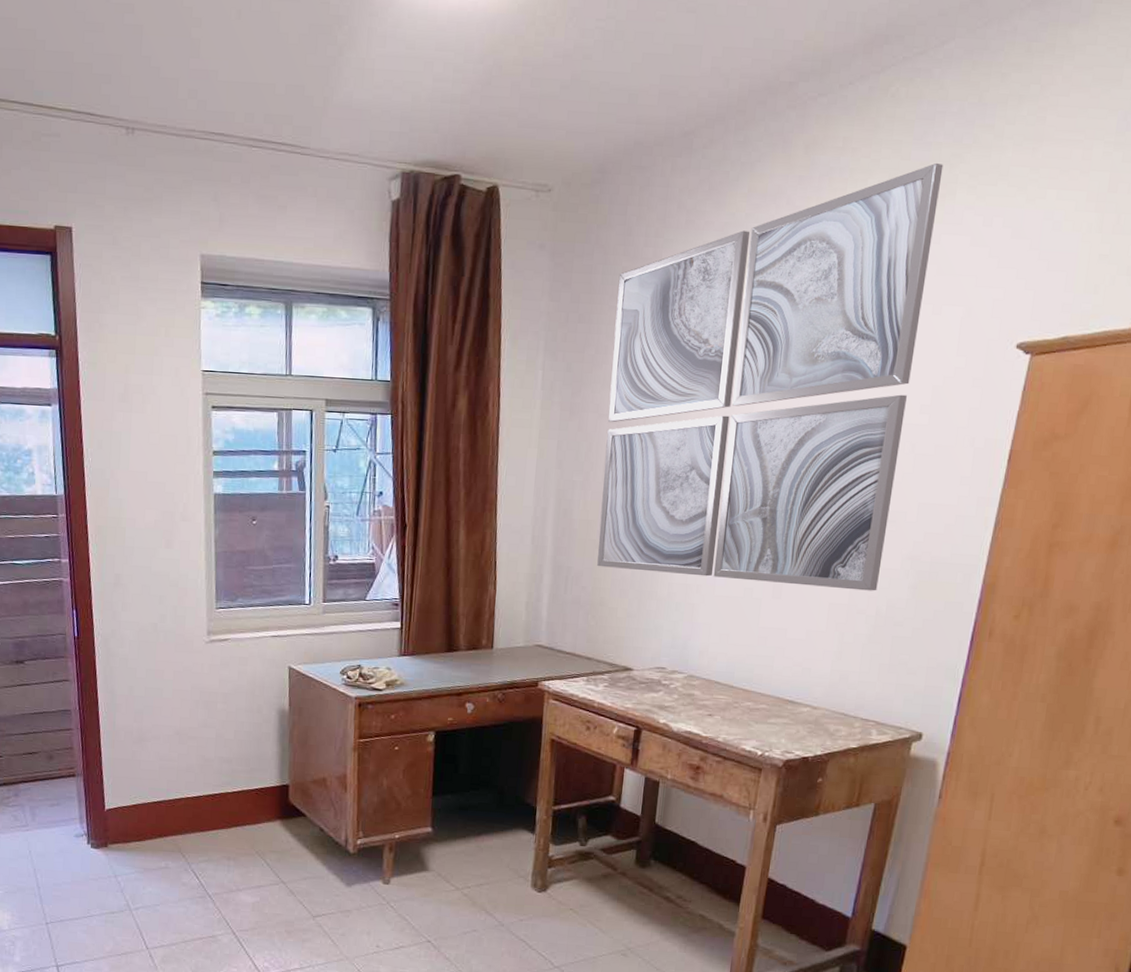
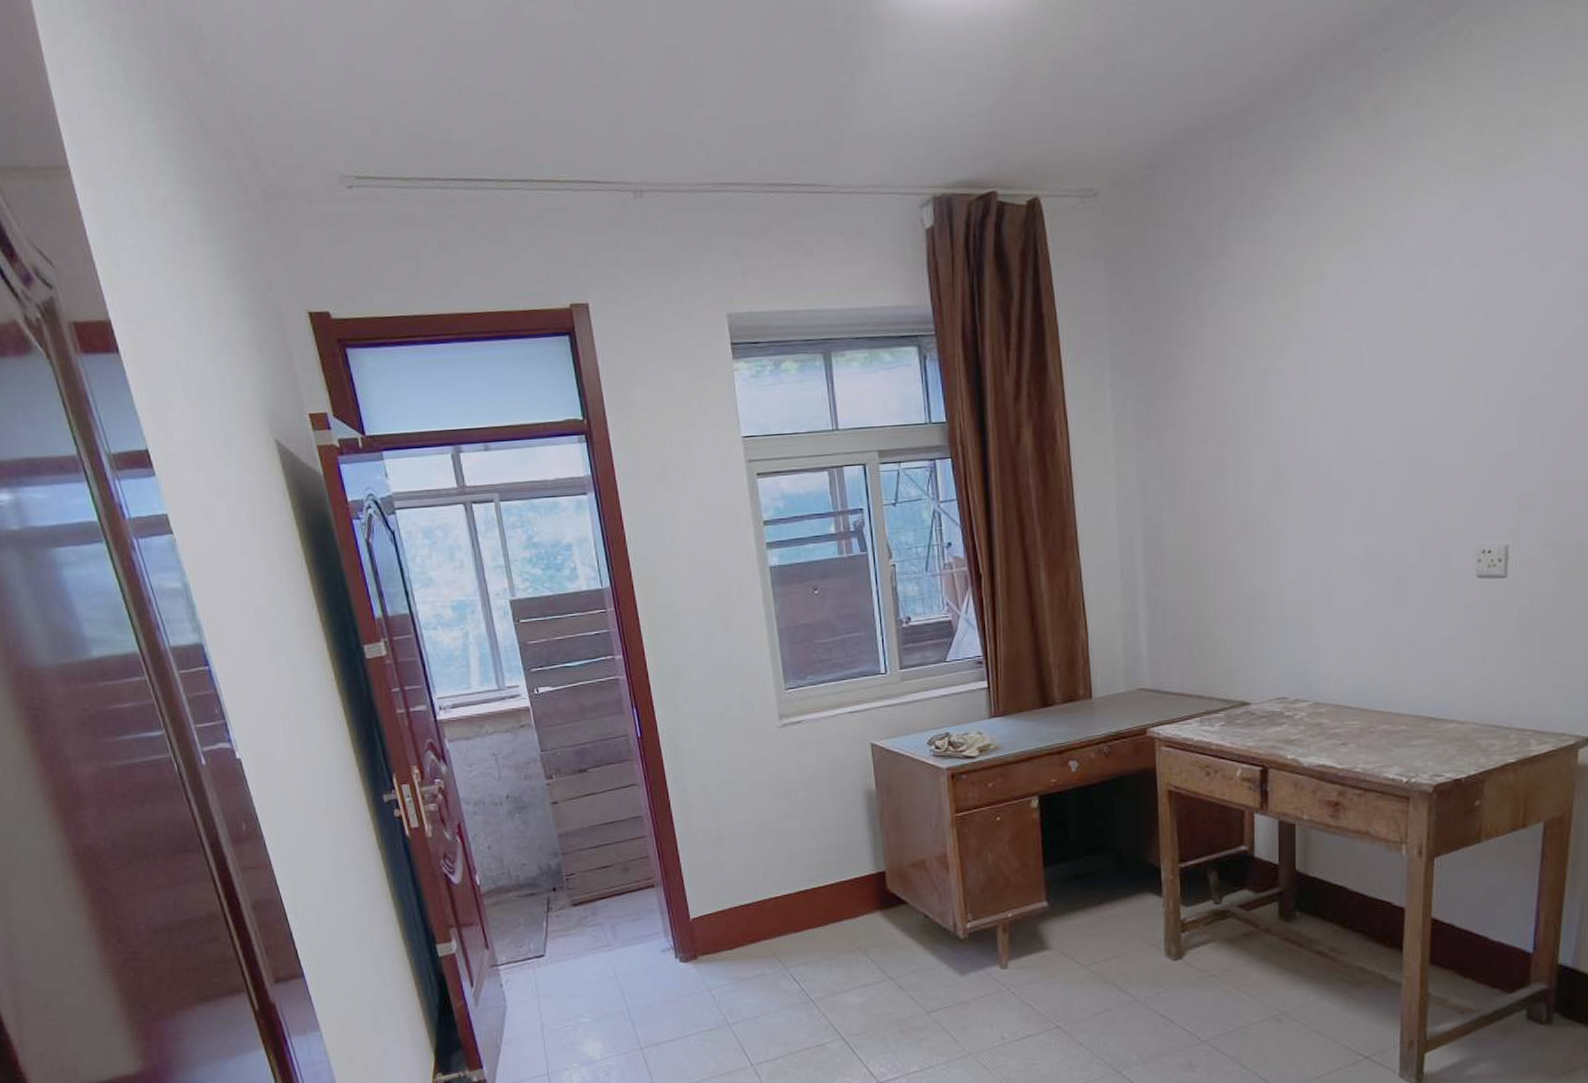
wall art: present [597,162,944,591] -> none [1183,104,1534,595]

